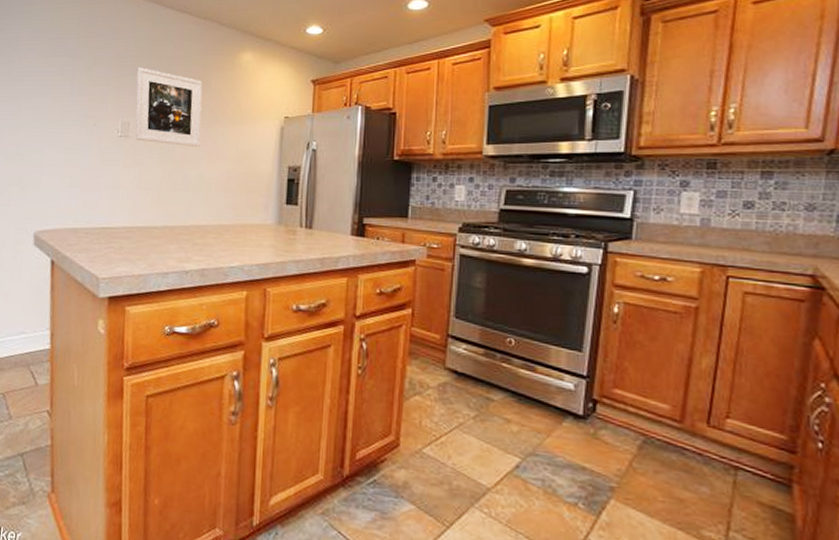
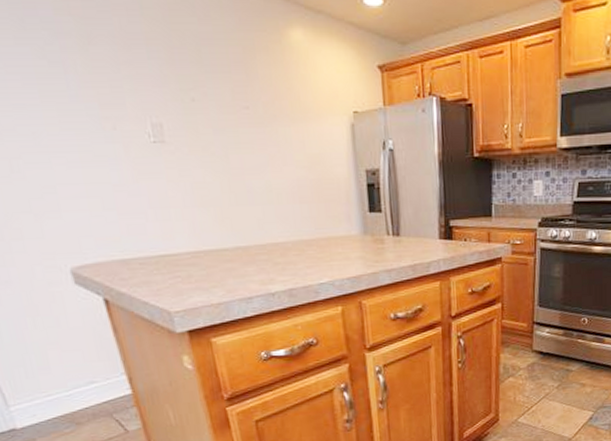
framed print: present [135,67,203,148] -> none [154,48,260,153]

